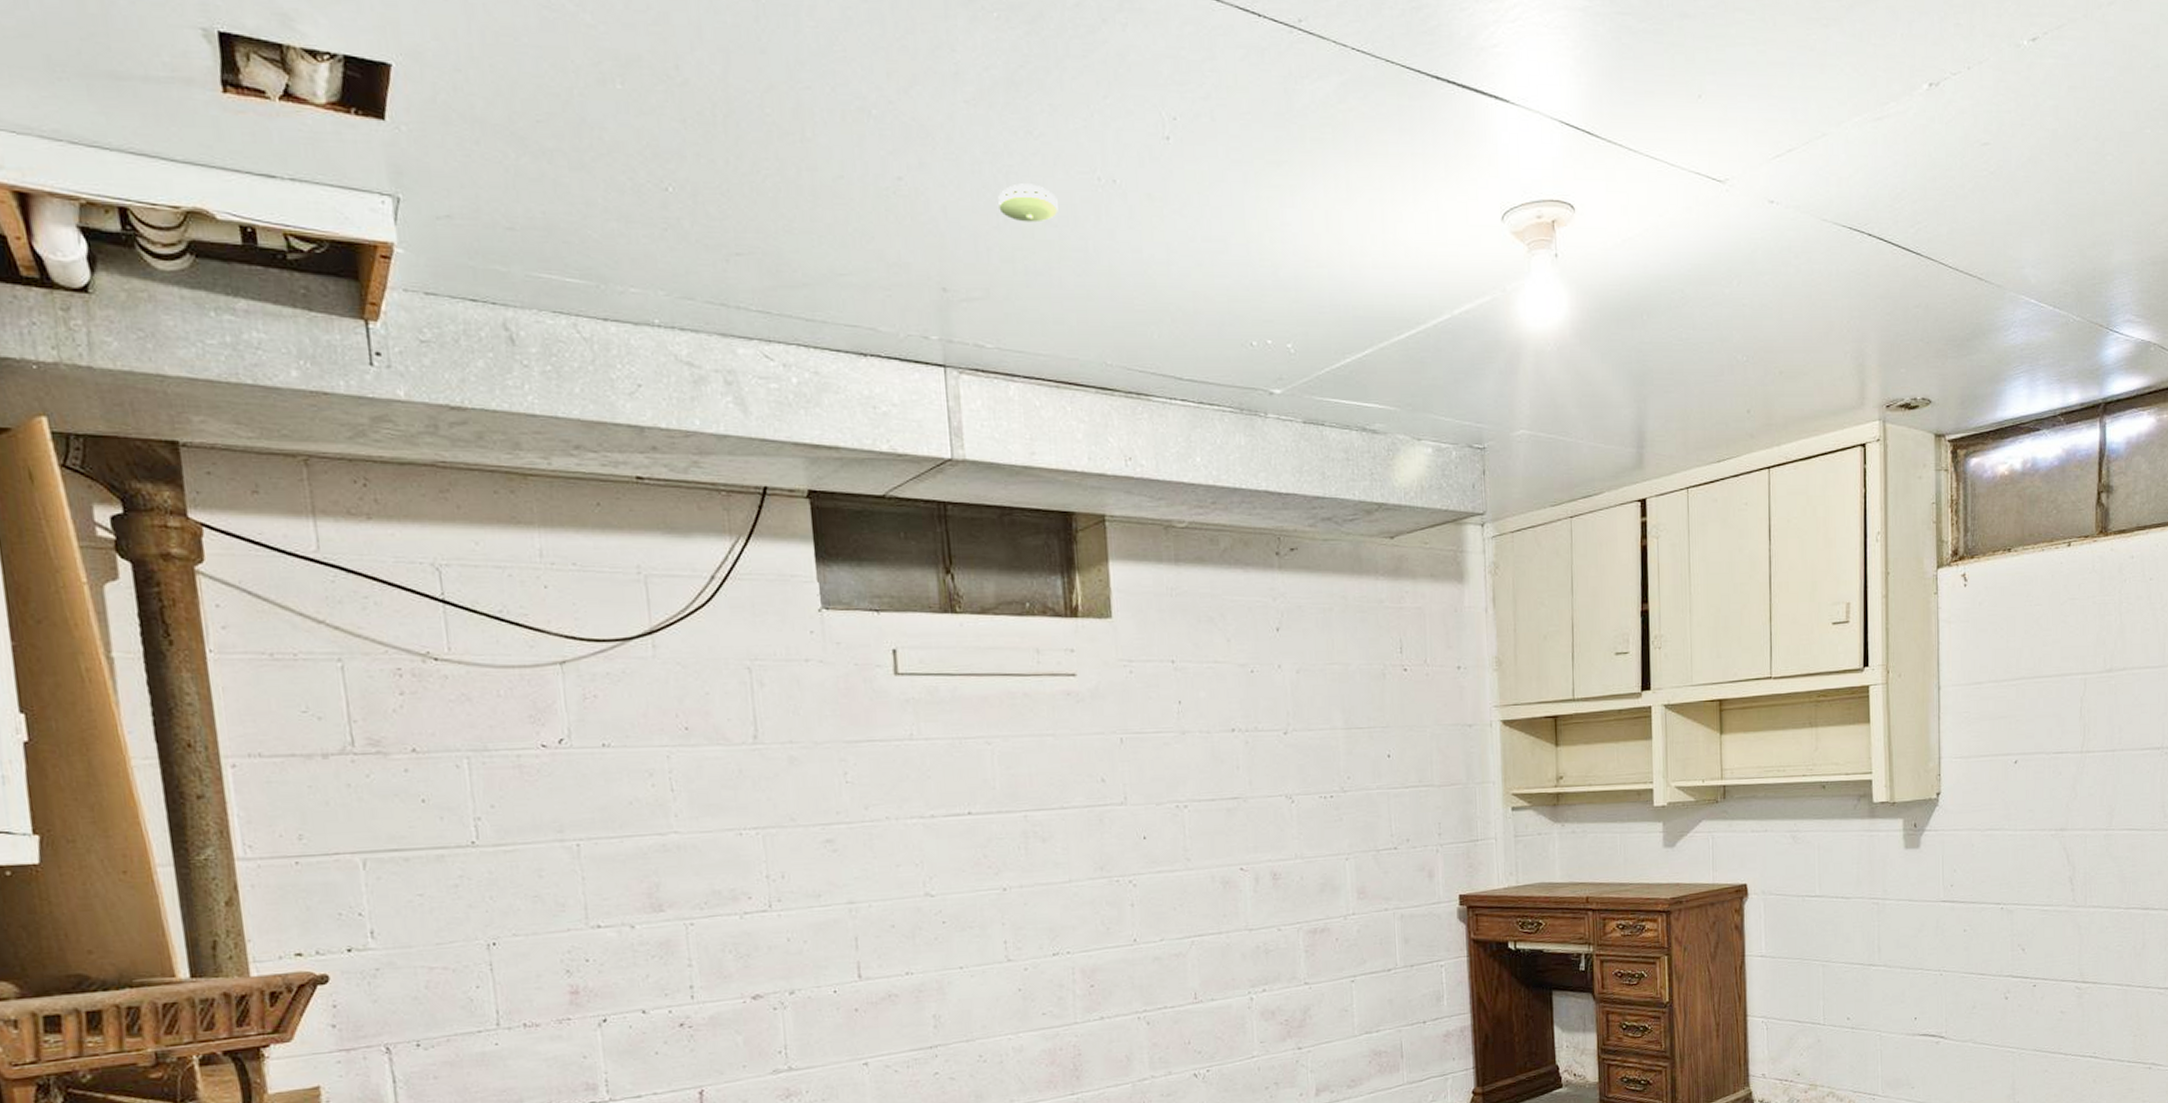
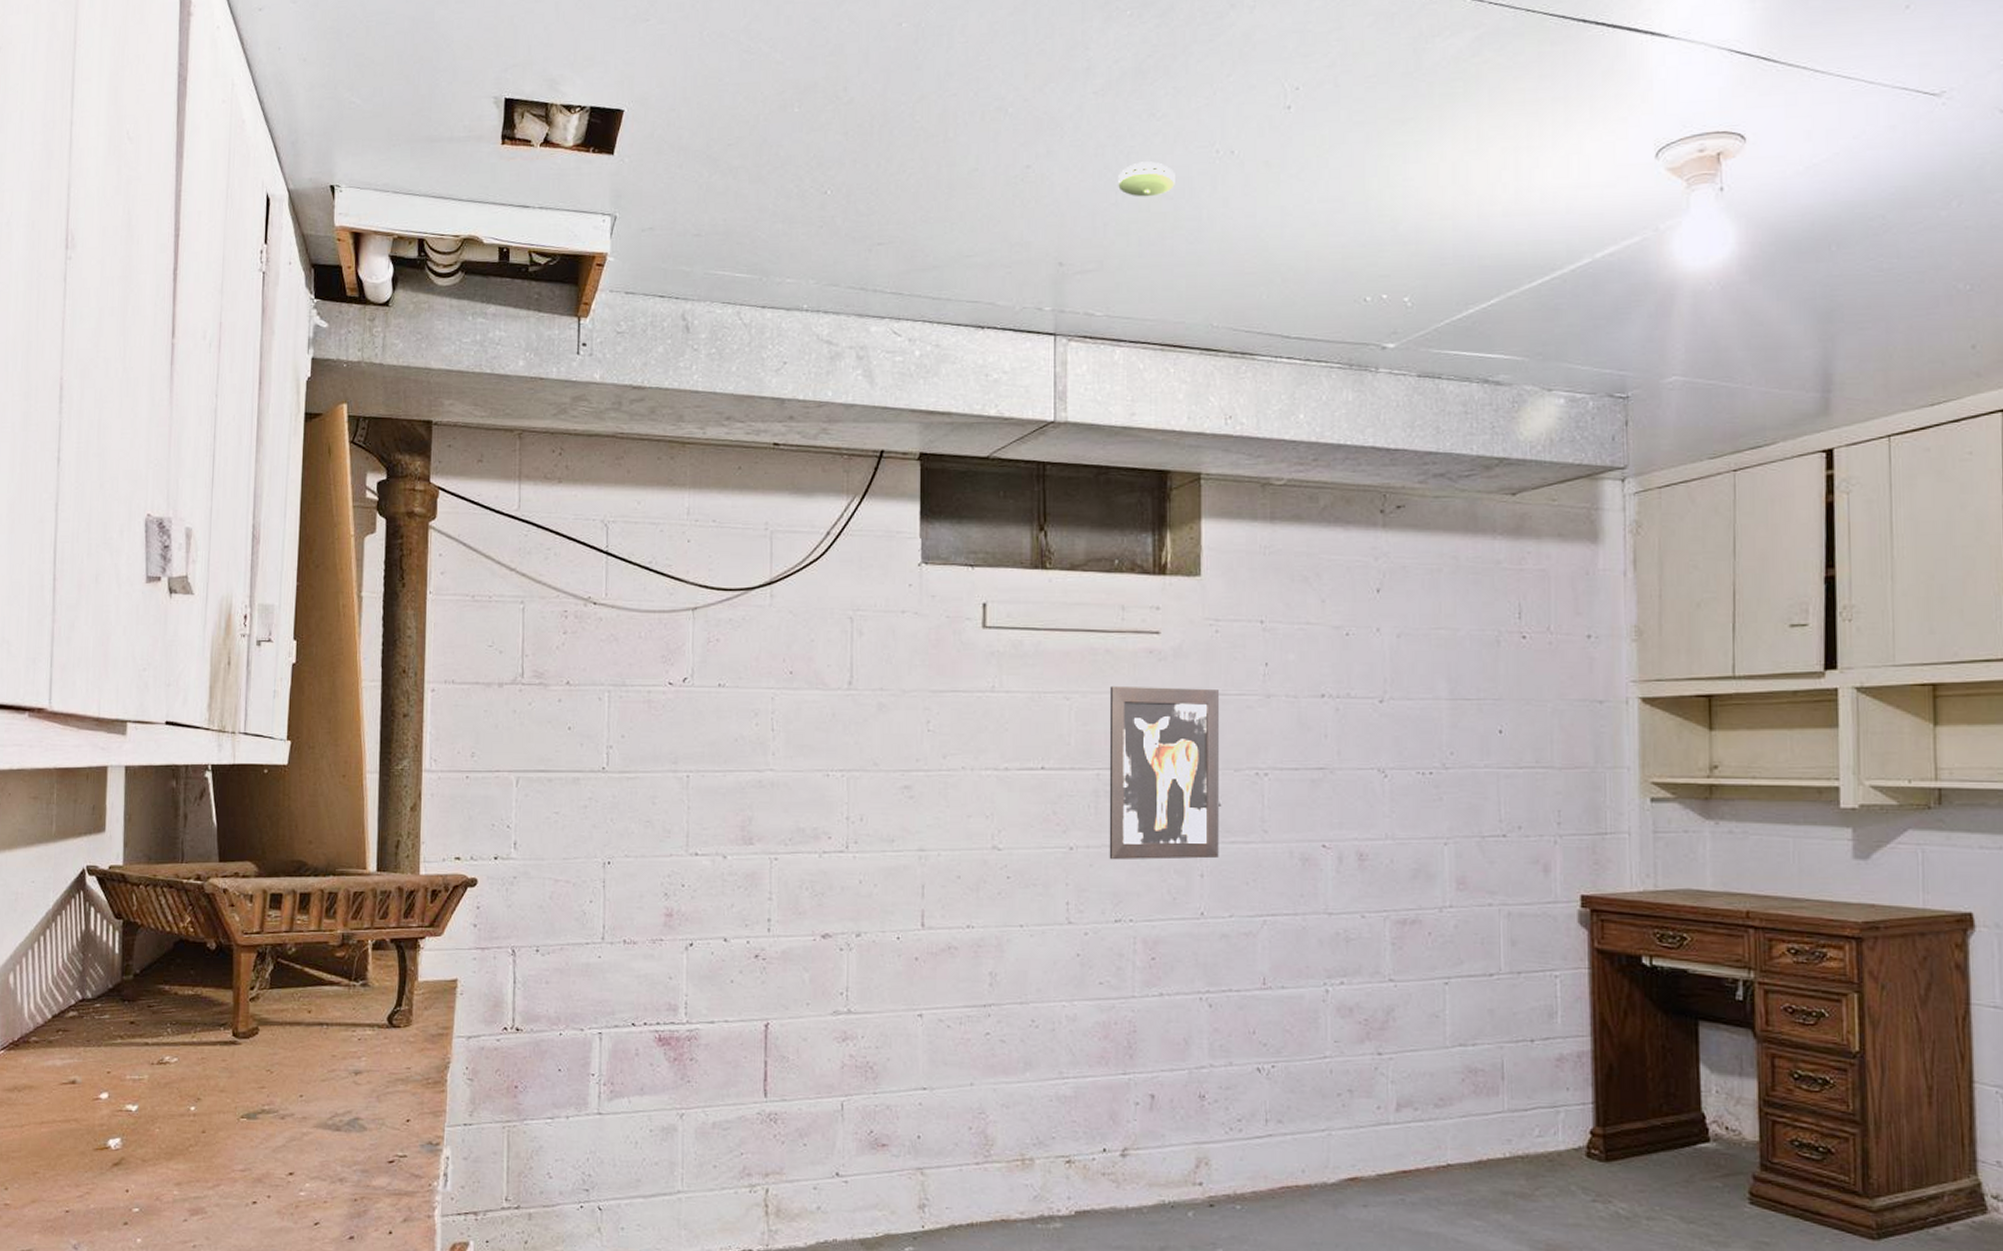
wall art: none [1030,727,1147,898] -> present [1109,685,1219,860]

